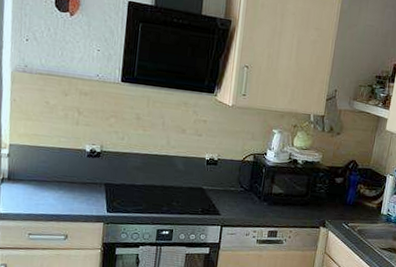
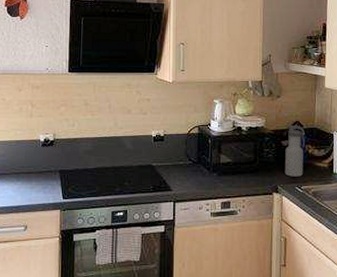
water bottle: none [334,163,360,214] -> present [284,126,305,177]

